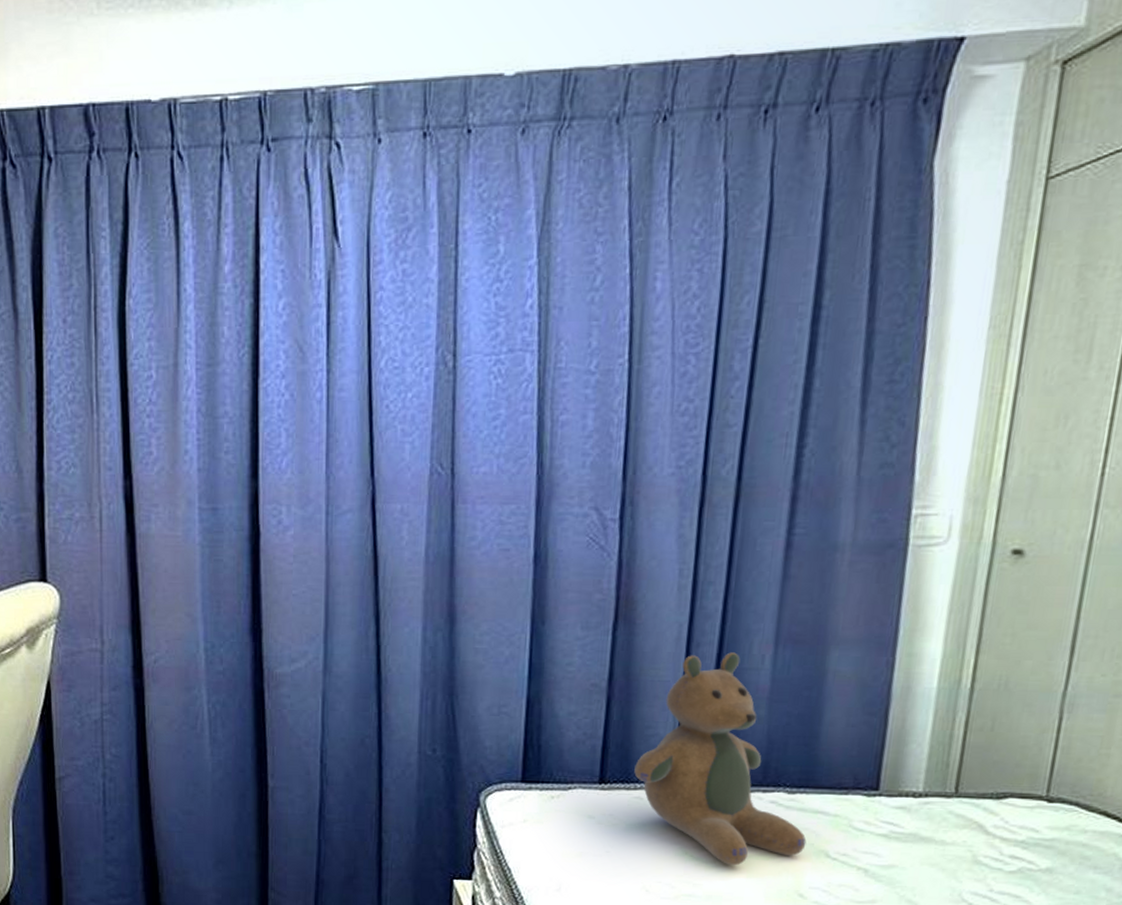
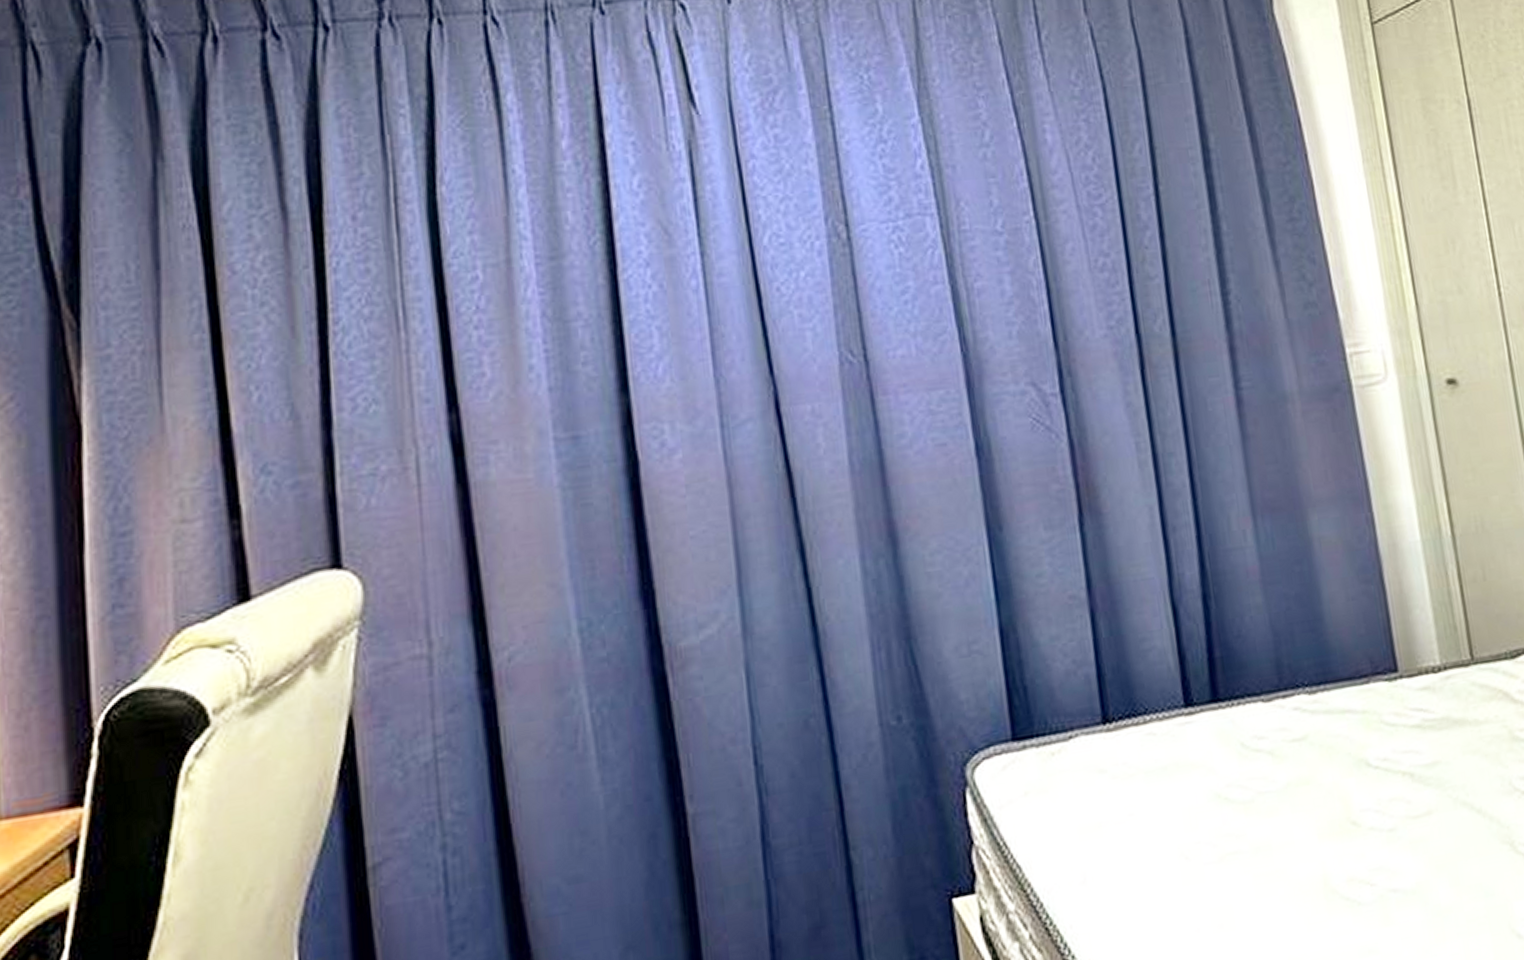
teddy bear: present [634,652,807,866] -> none [1138,532,1343,802]

